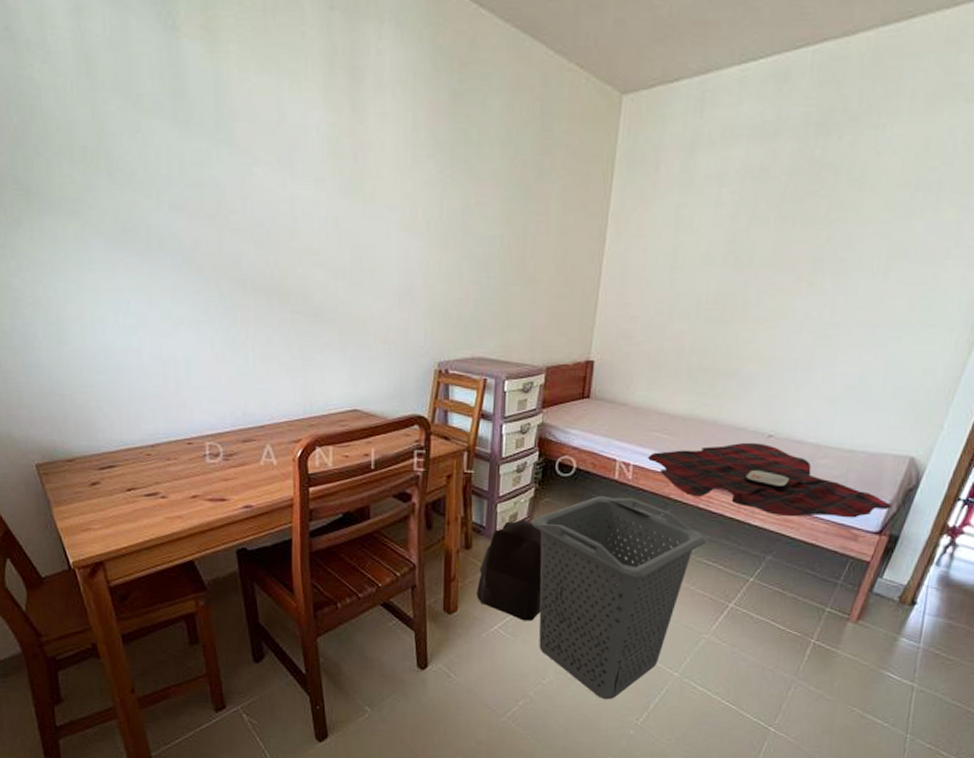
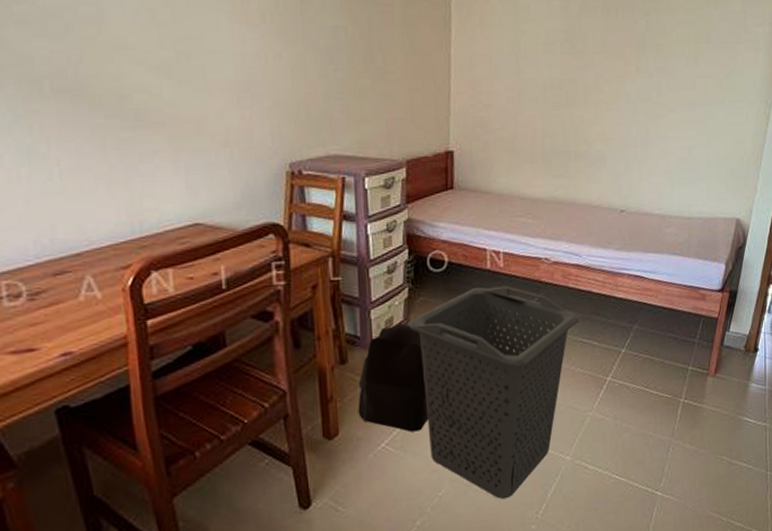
blanket: present [648,442,892,518] -> none [516,218,728,286]

